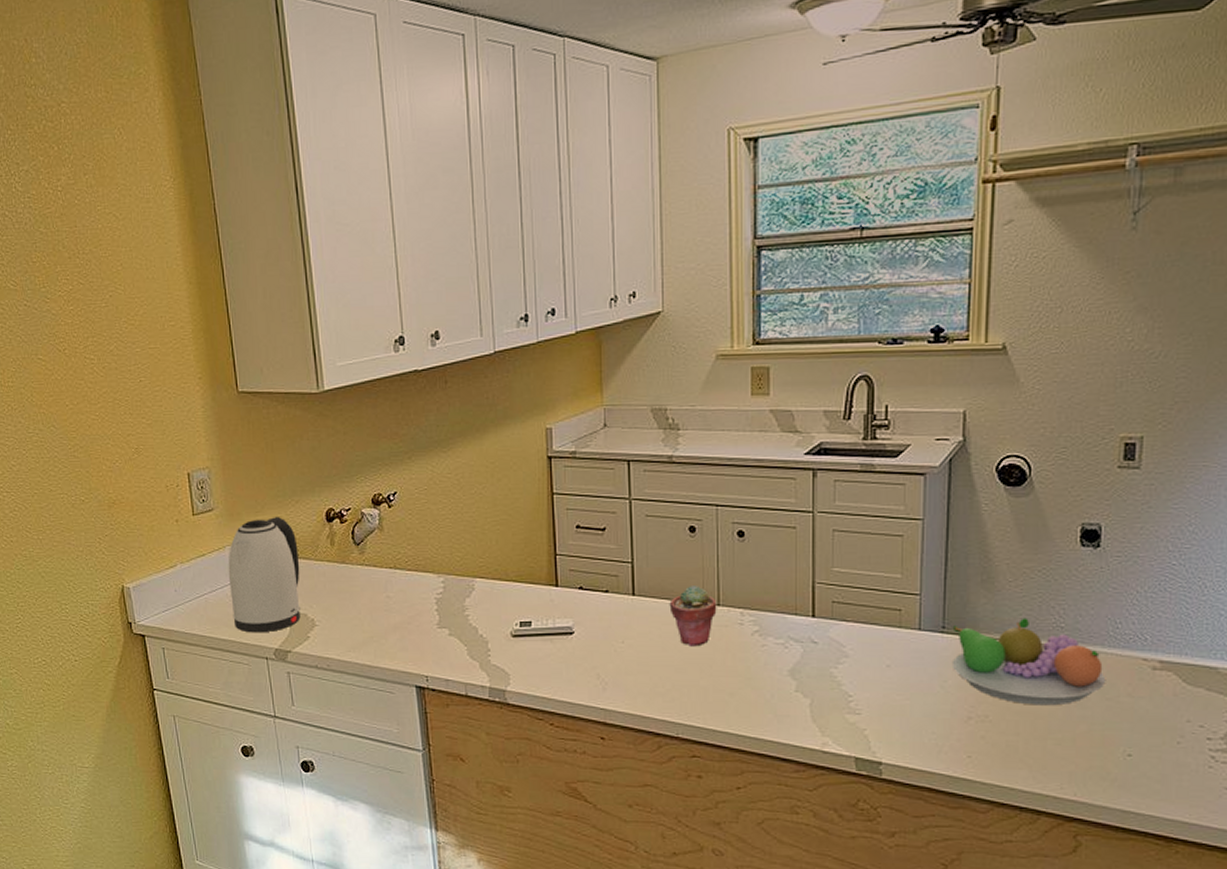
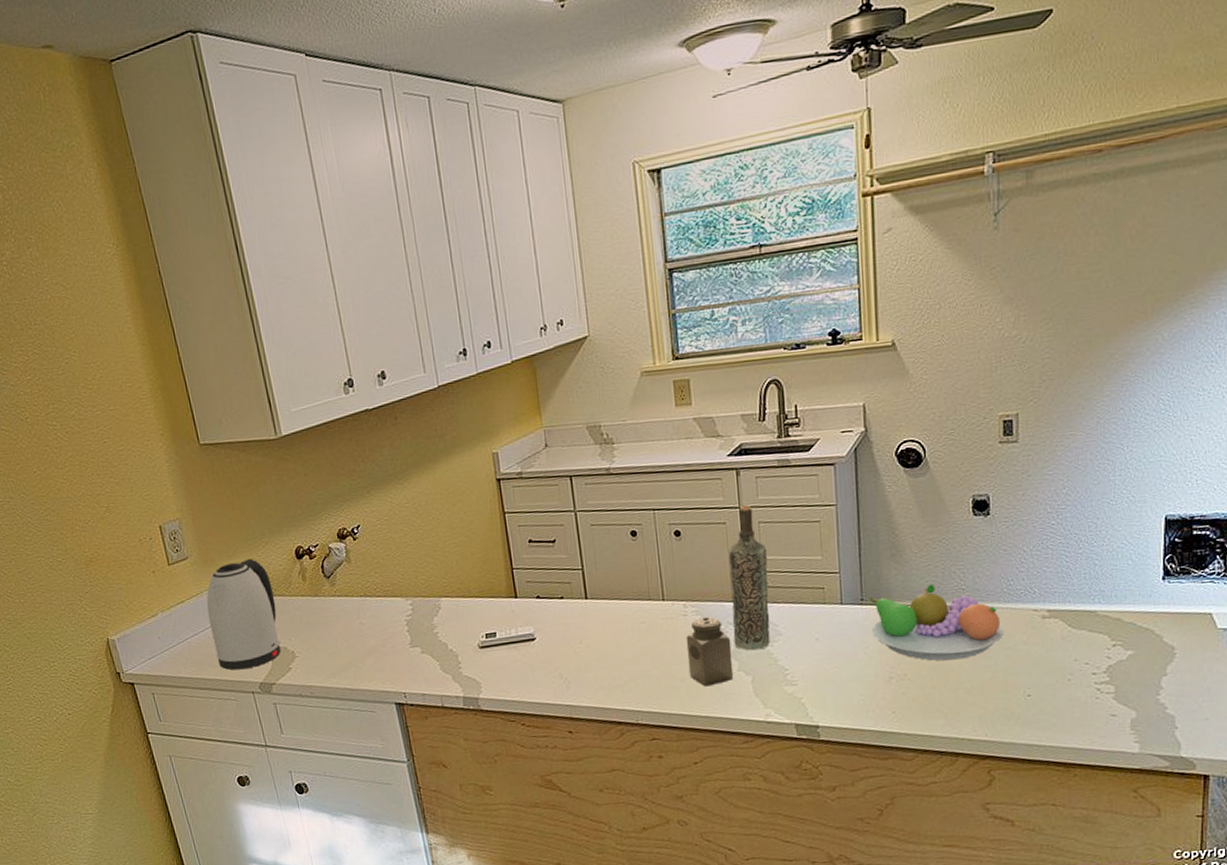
potted succulent: present [669,586,717,647] -> none [619,584,663,641]
salt shaker: none [740,629,790,705] -> present [686,617,734,687]
bottle: none [793,510,840,671] -> present [728,505,770,651]

